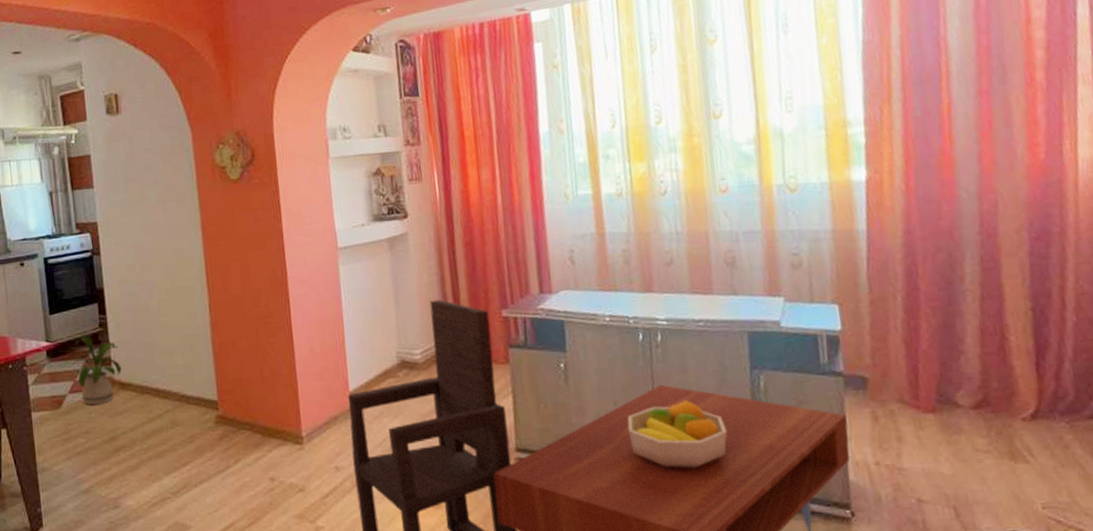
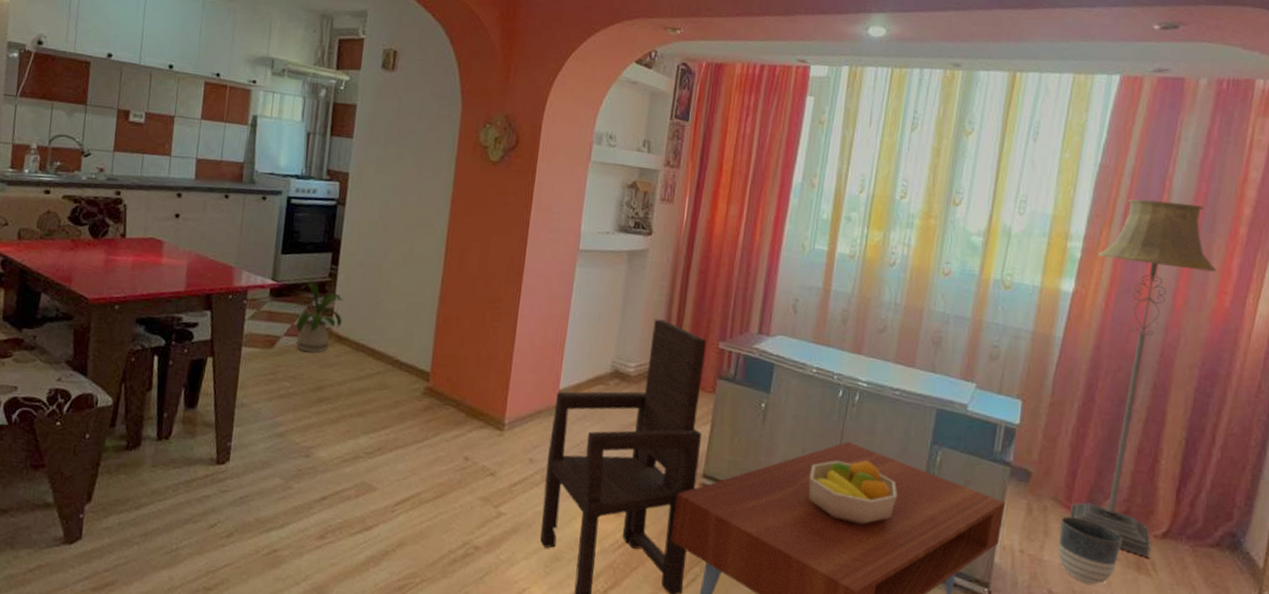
floor lamp: none [883,59,1022,443] -> present [1070,198,1217,557]
planter: none [912,416,988,485] -> present [1058,516,1123,585]

